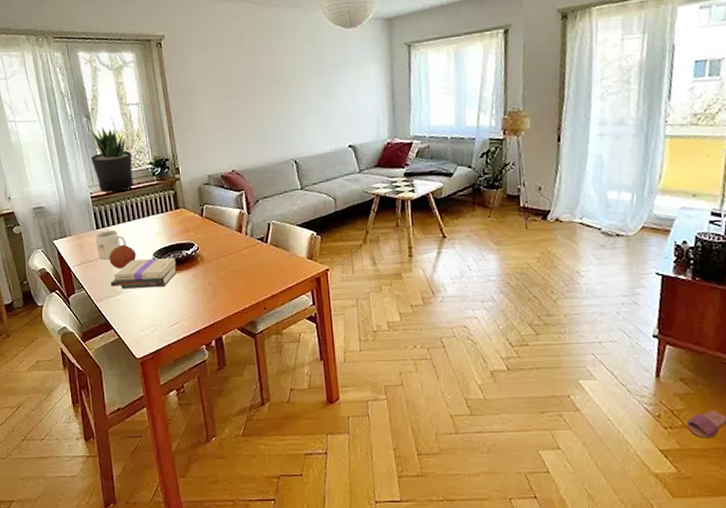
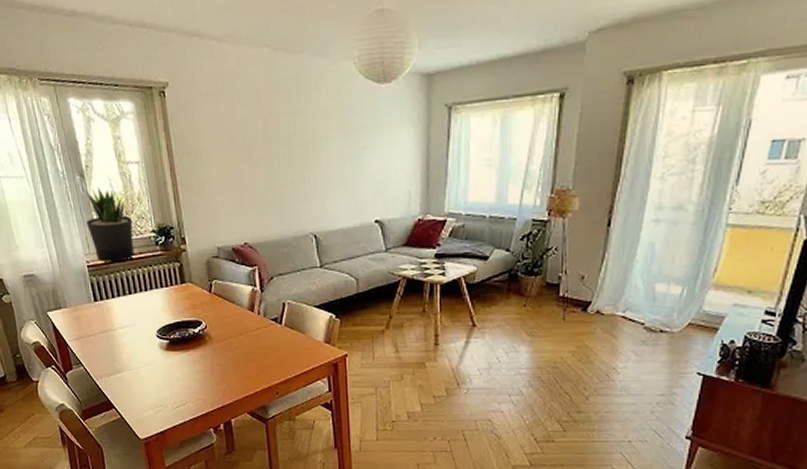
mug: present [95,229,126,260] -> none [93,303,127,335]
fruit: present [109,244,137,269] -> none [108,319,139,346]
books: present [111,258,177,289] -> none [111,335,183,366]

